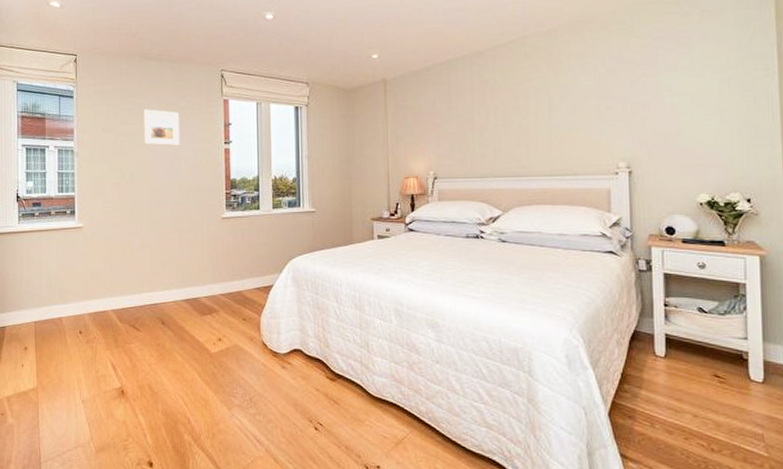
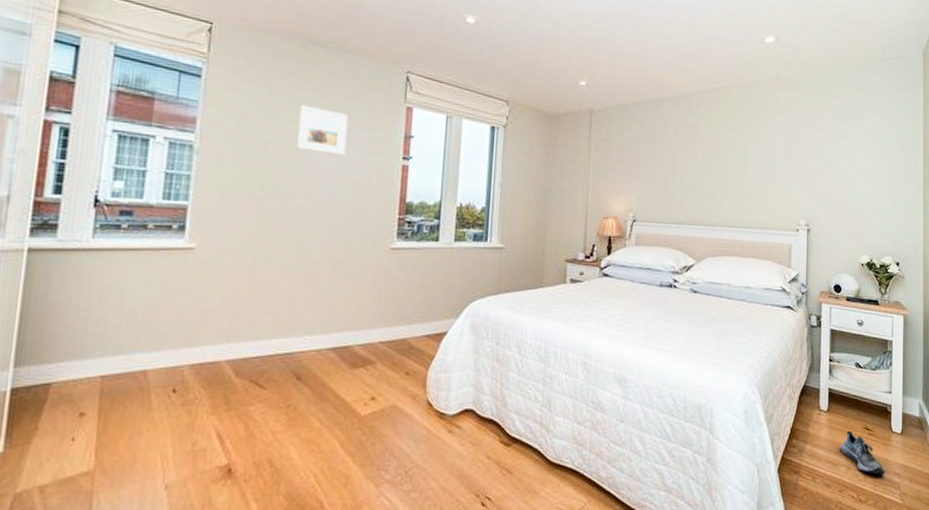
shoe: none [683,377,745,424] -> present [840,430,886,474]

